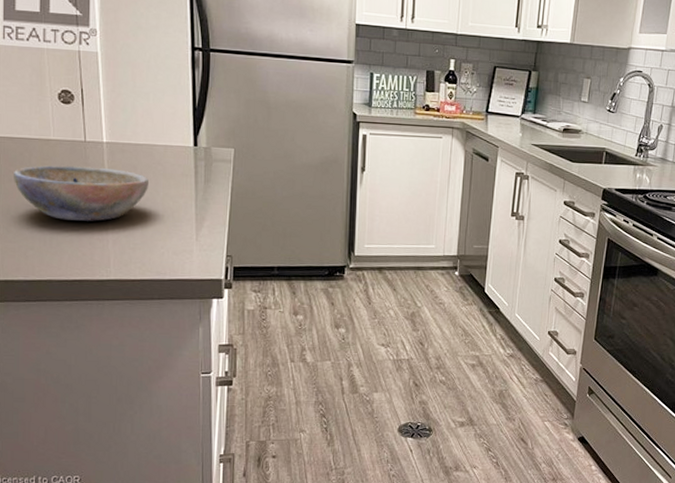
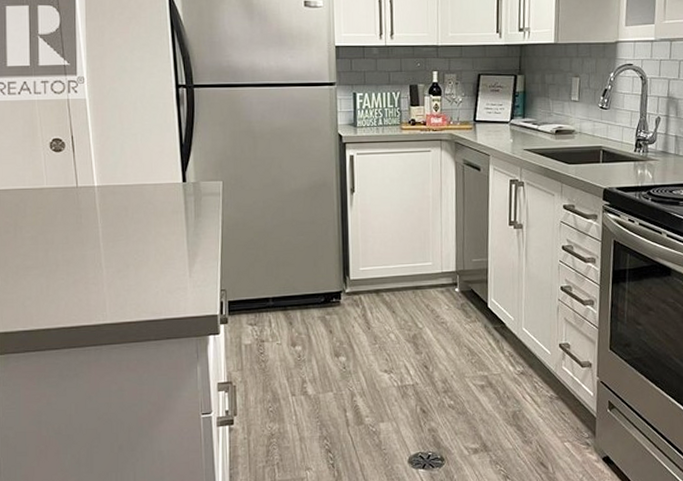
bowl: present [14,165,149,221] -> none [10,211,140,267]

